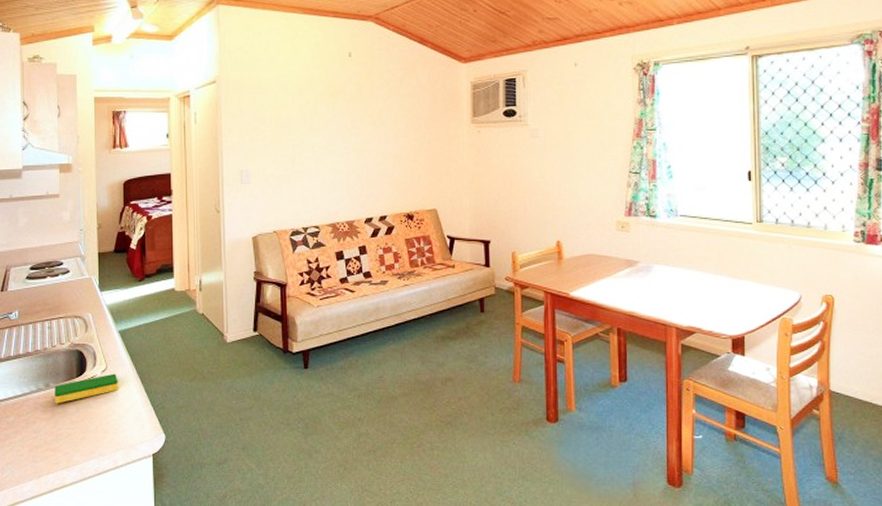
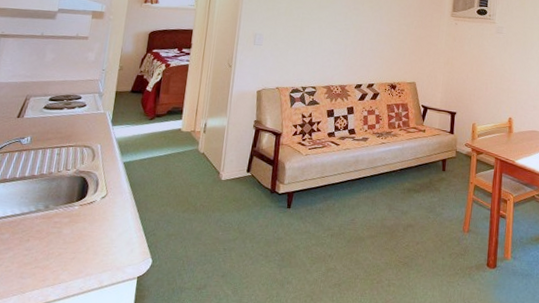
dish sponge: present [55,373,118,404] -> none [51,200,116,225]

